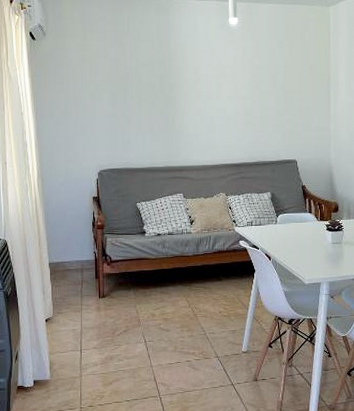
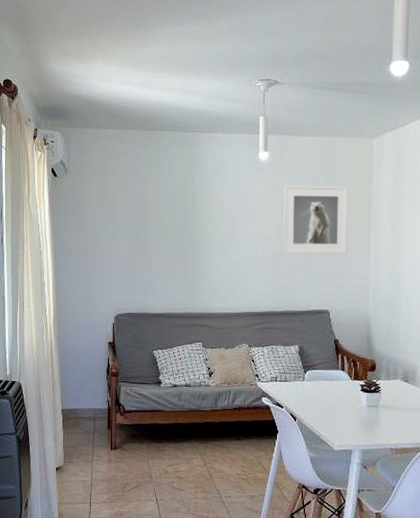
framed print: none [252,48,311,111] -> present [282,185,349,255]

